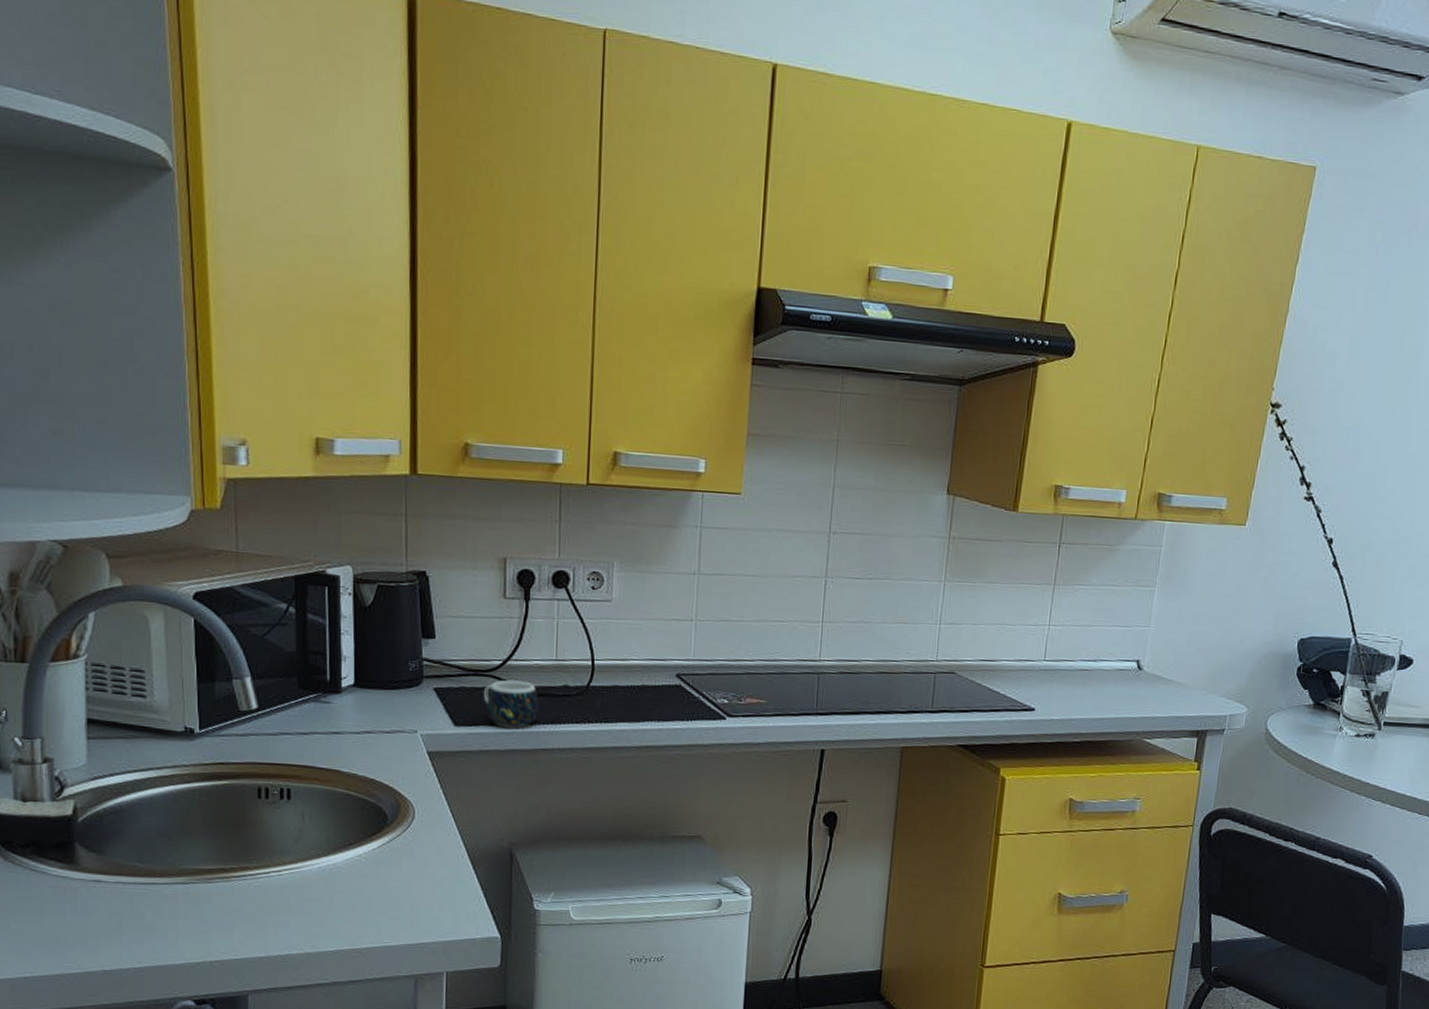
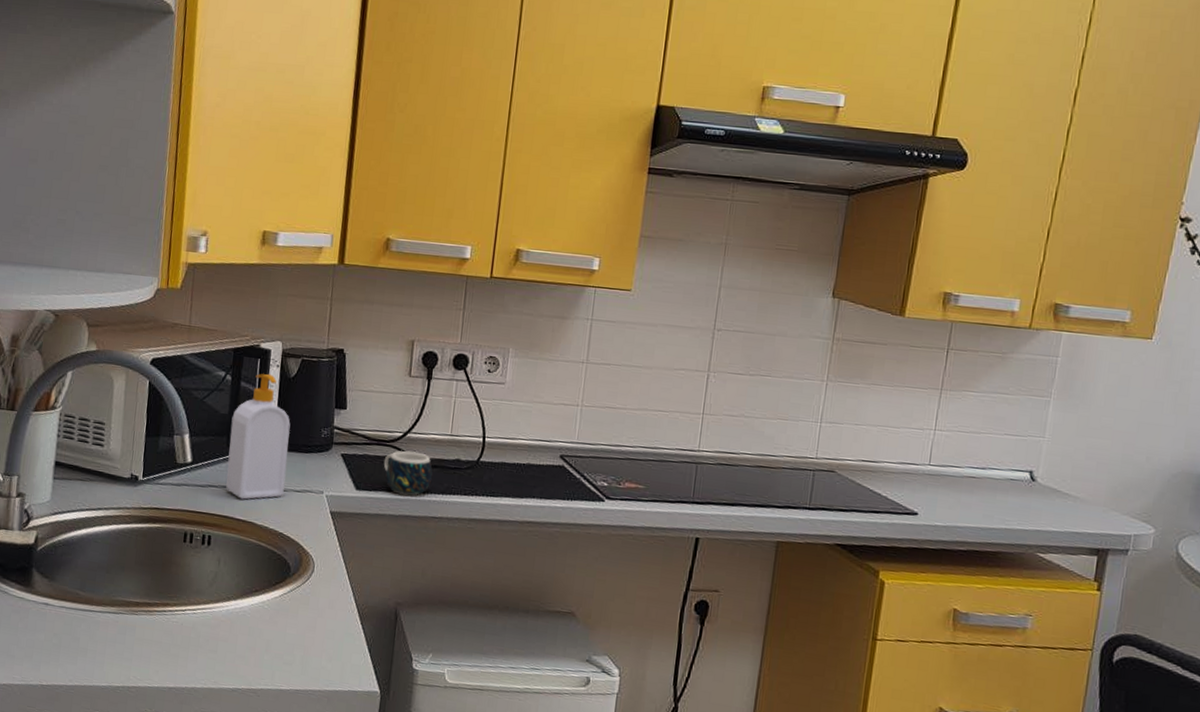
soap bottle: none [300,603,372,746] -> present [226,373,291,500]

